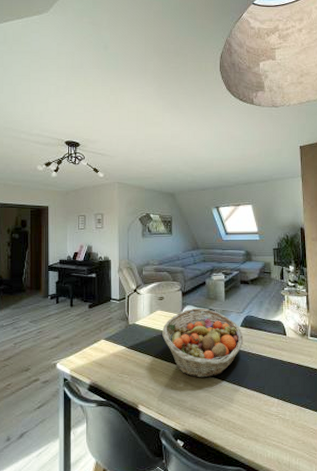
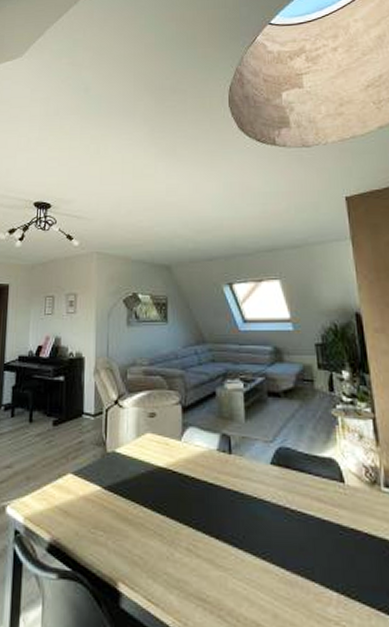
fruit basket: present [162,308,244,378] -> none [154,432,276,545]

